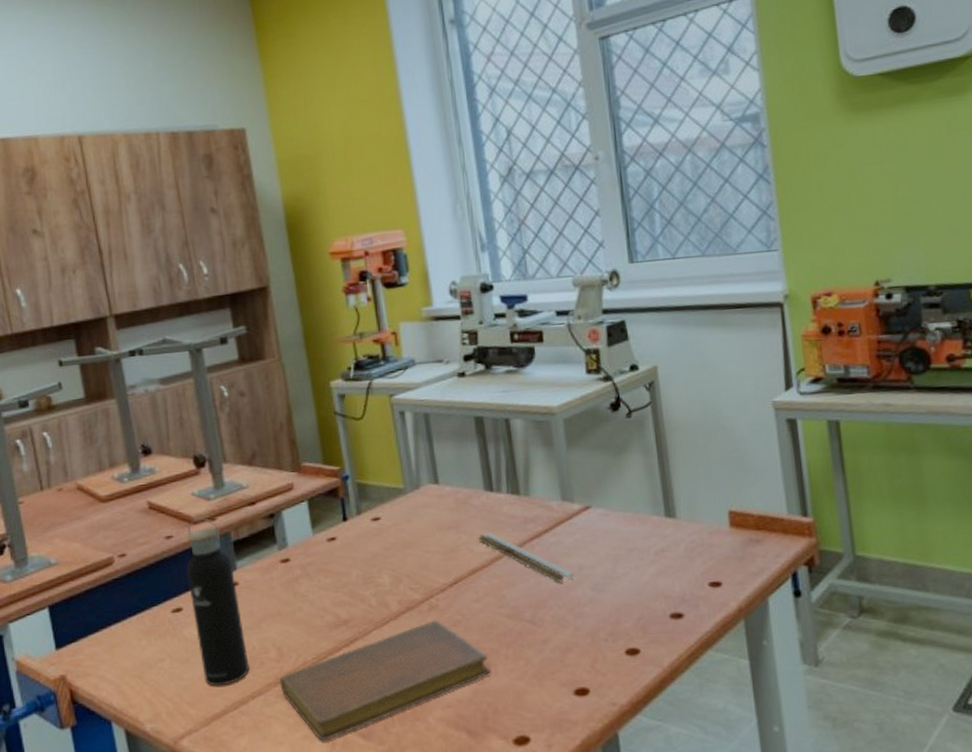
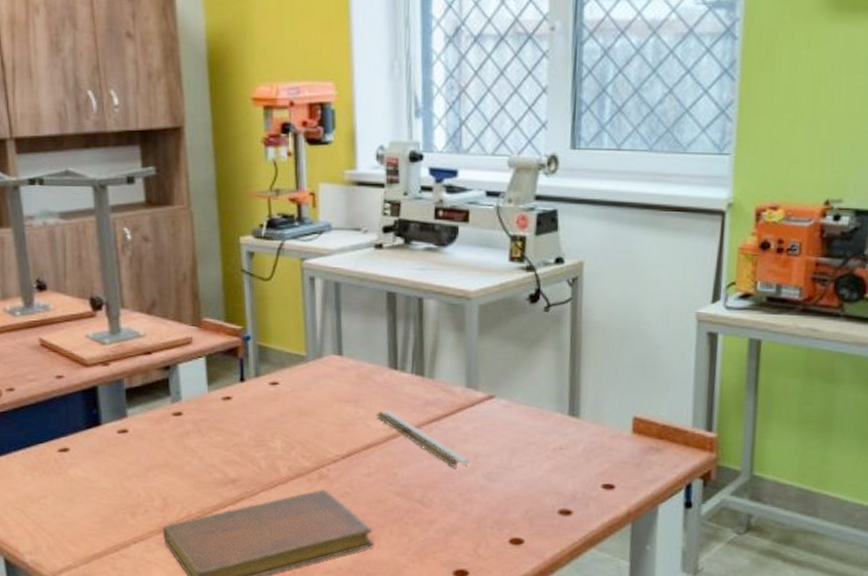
water bottle: present [186,518,250,686] -> none [76,361,133,528]

